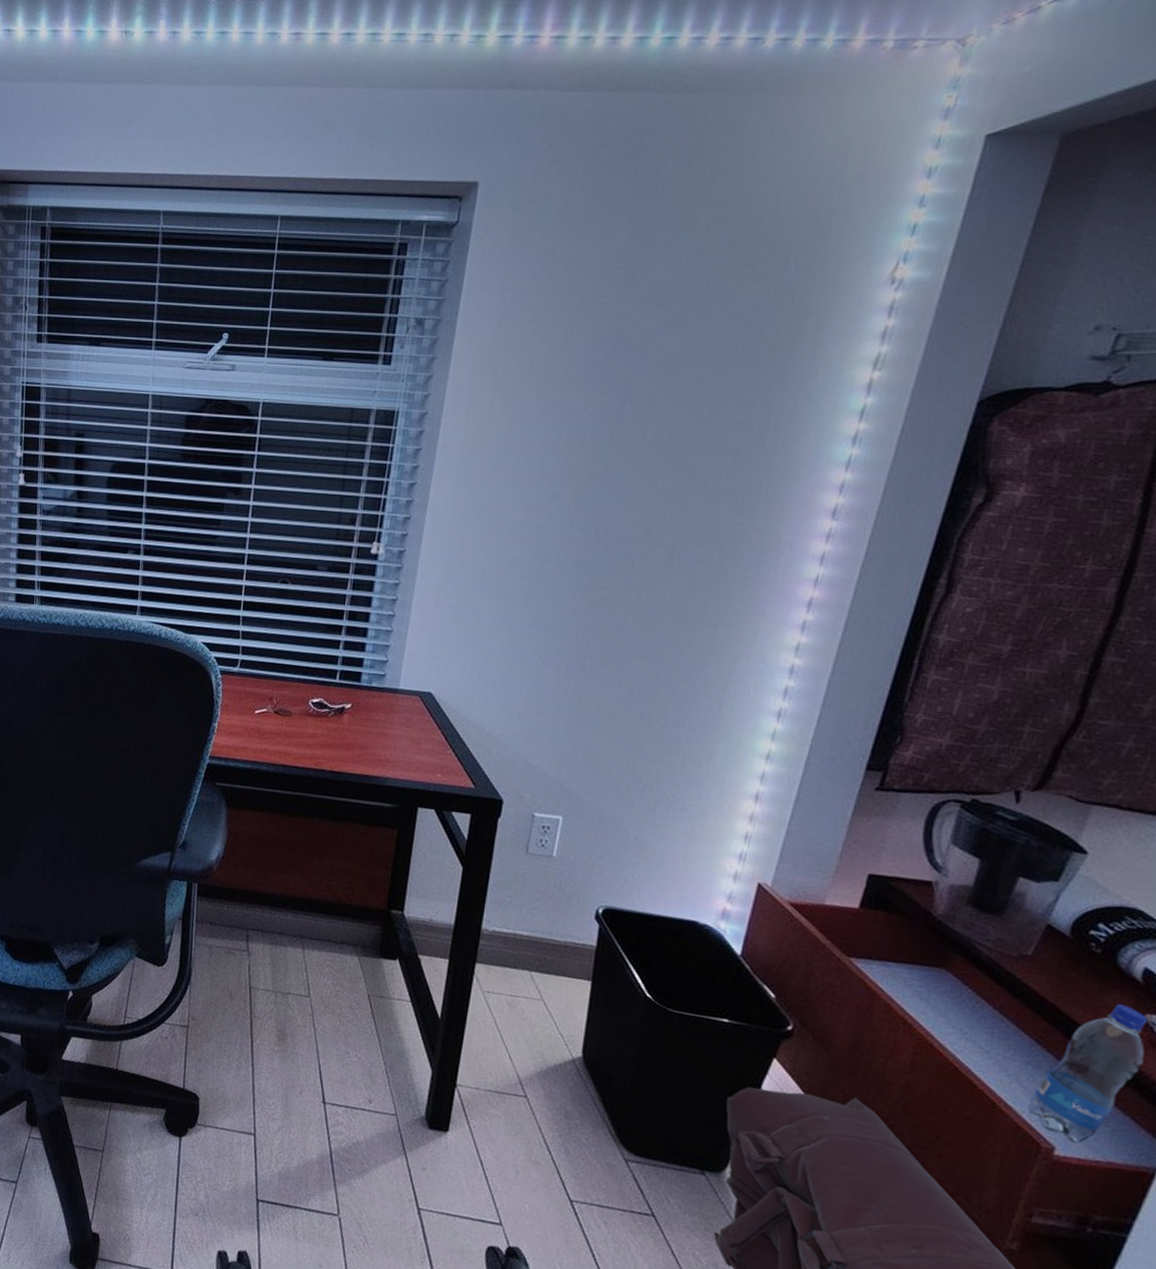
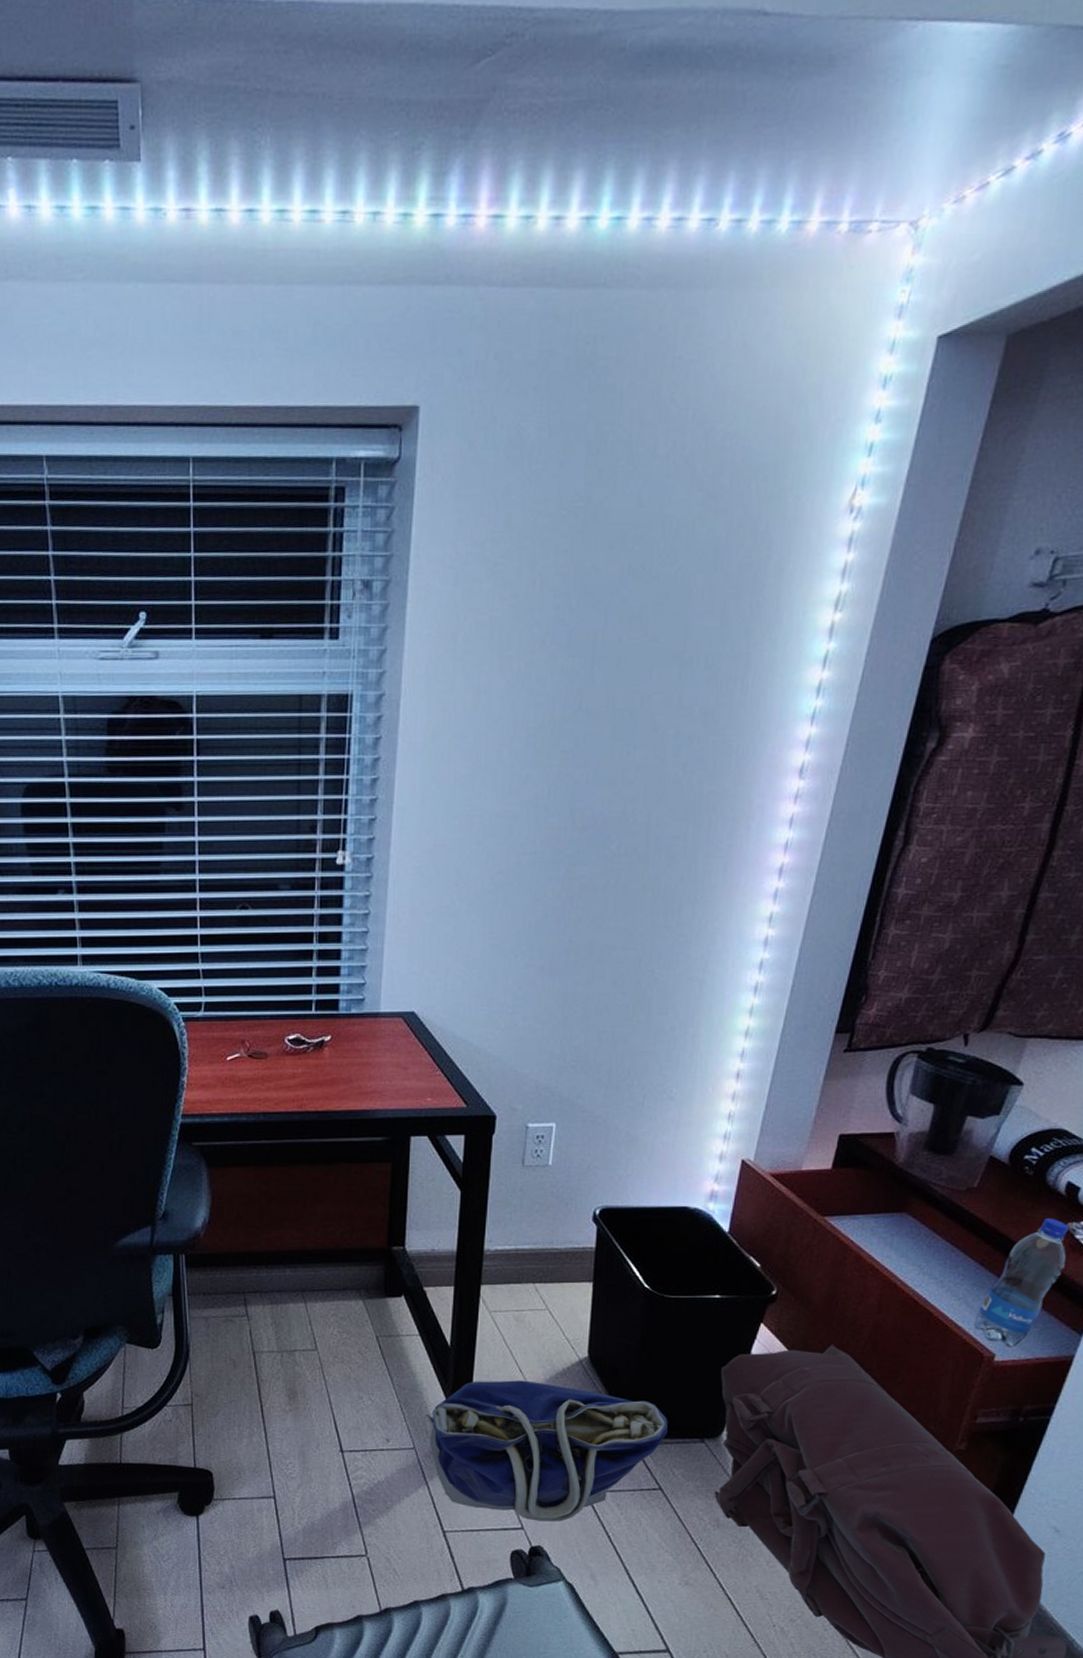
tote bag: none [408,1058,665,1227] -> present [424,1380,668,1522]

